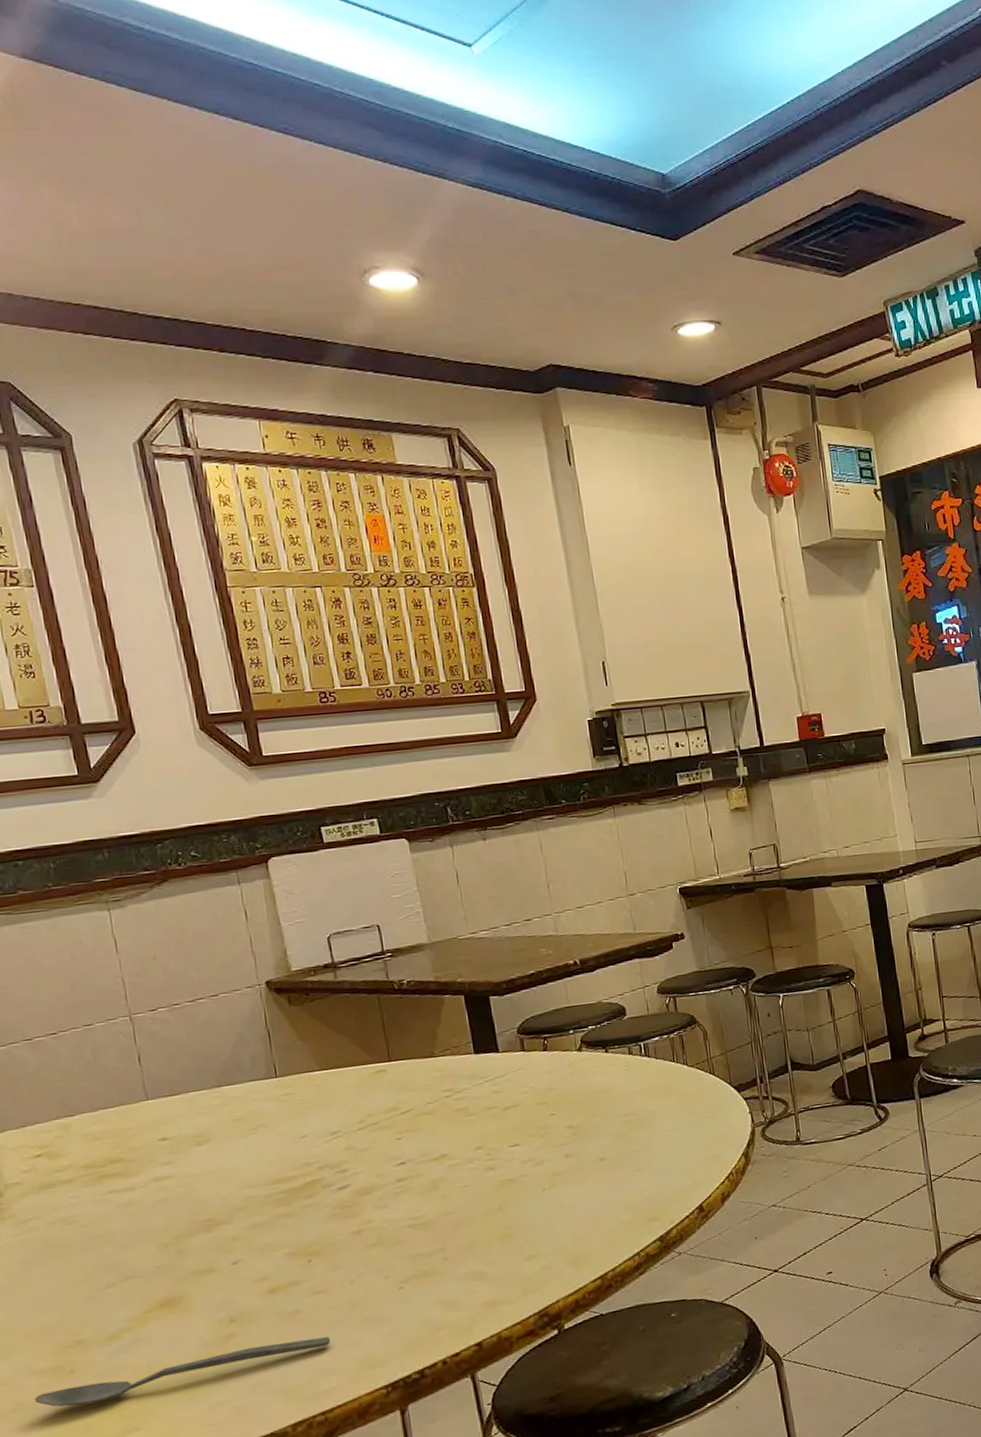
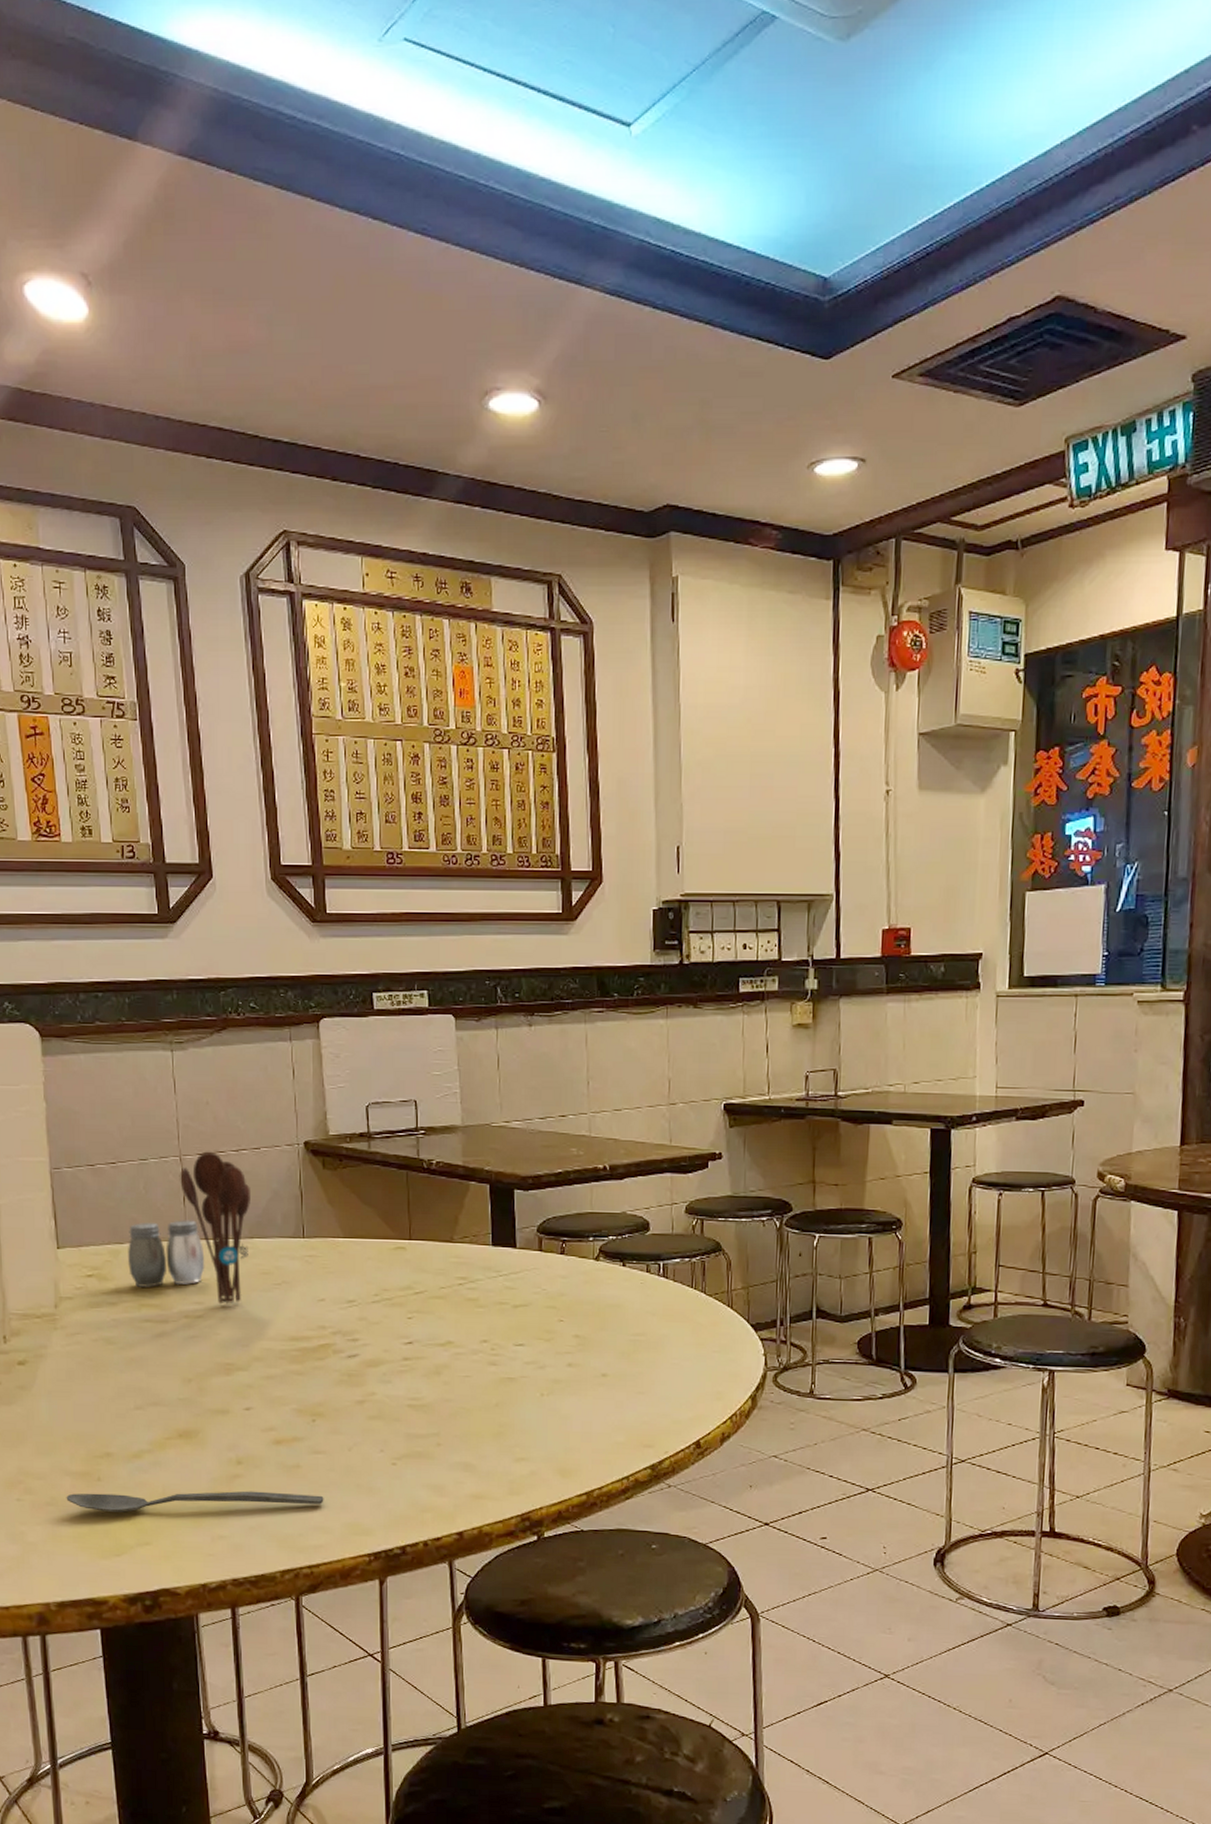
salt and pepper shaker: none [79,1079,171,1158] -> present [128,1220,205,1287]
utensil holder: none [132,1005,218,1161] -> present [180,1151,250,1305]

